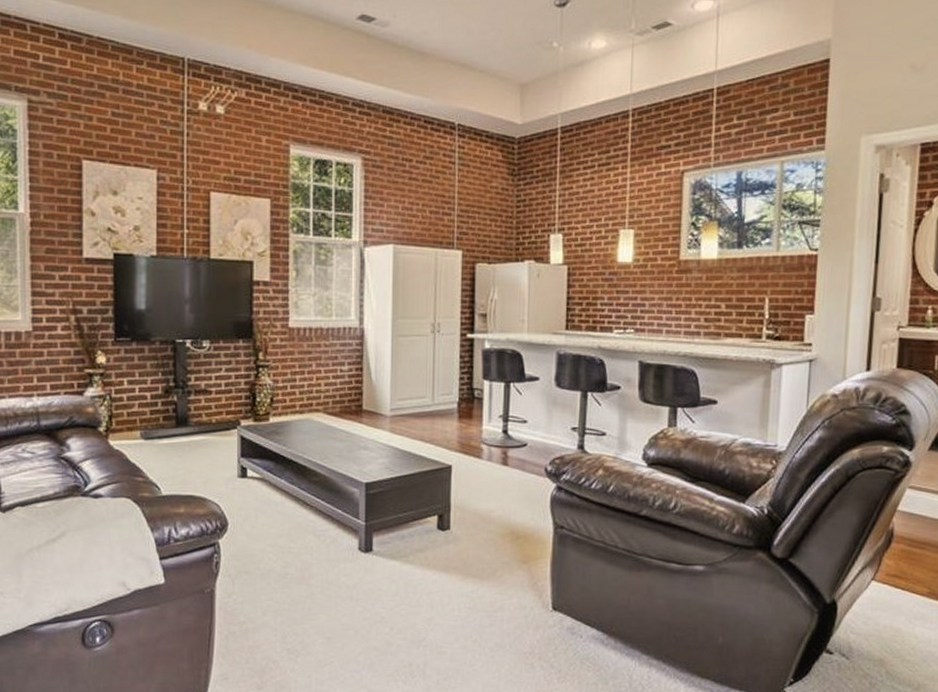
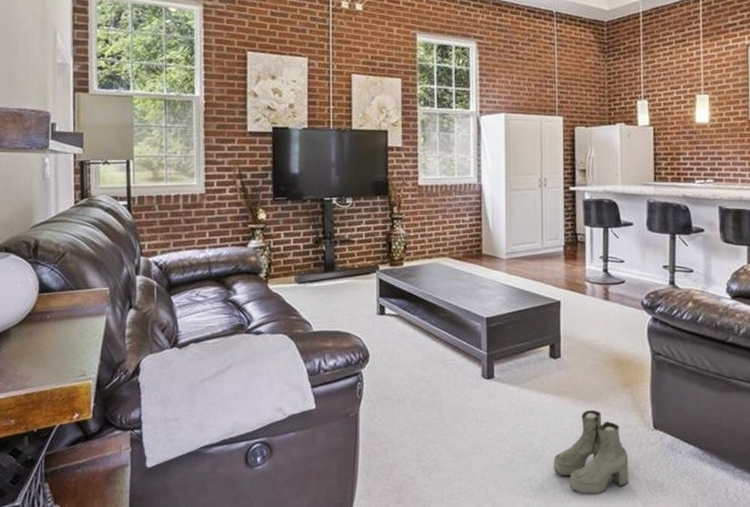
boots: none [437,588,523,682] -> present [553,410,629,495]

